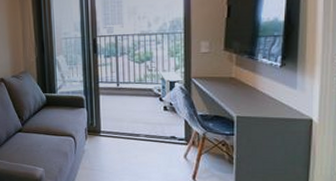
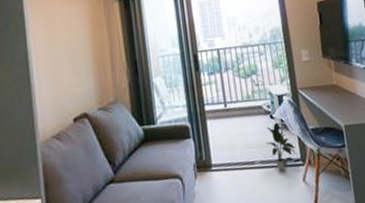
potted plant: none [151,106,182,146] -> present [265,123,298,171]

